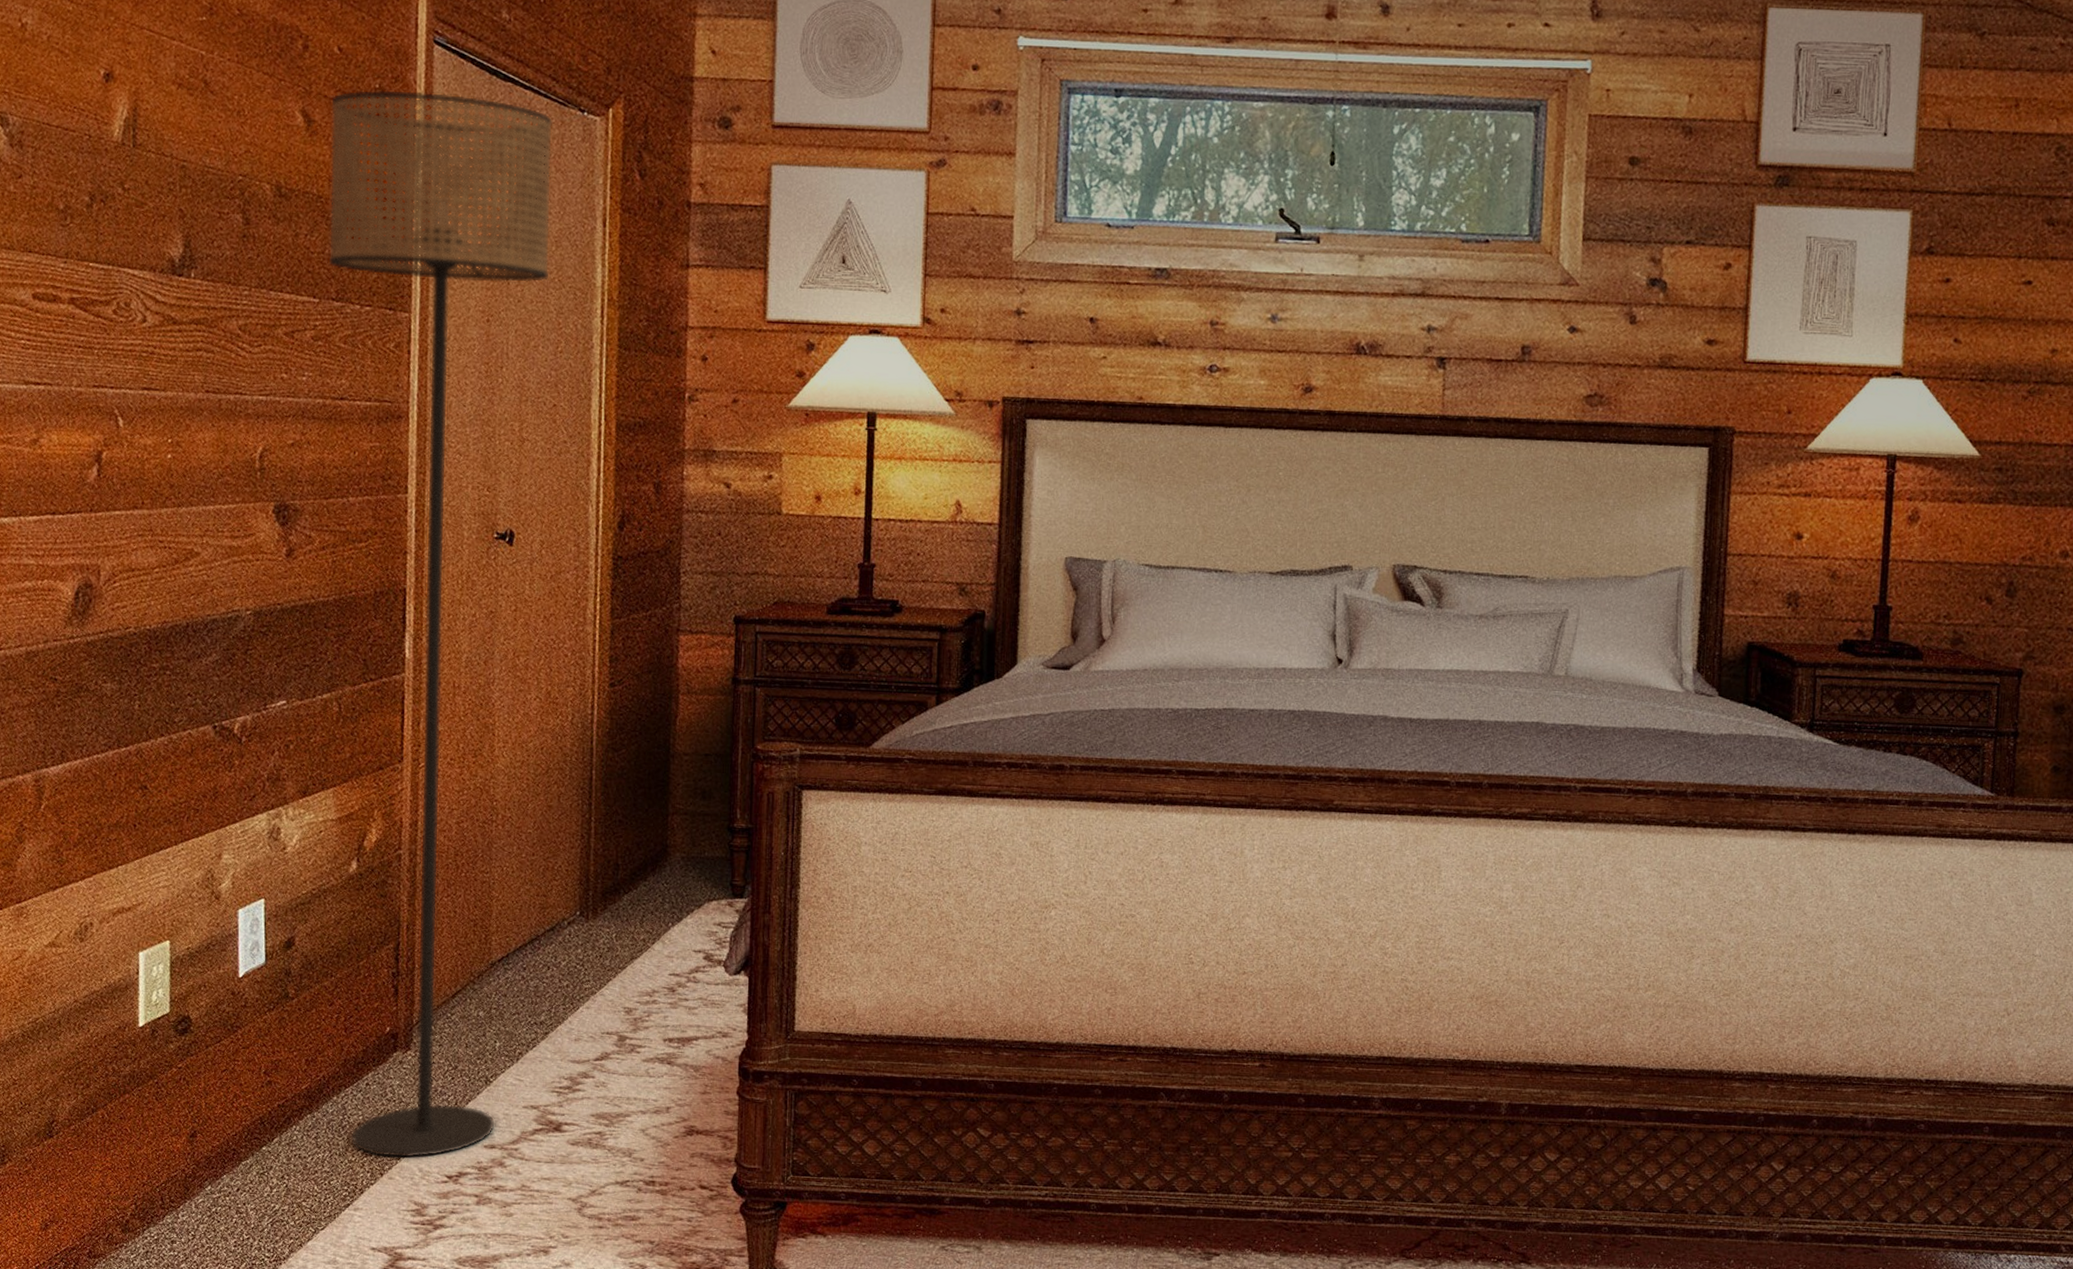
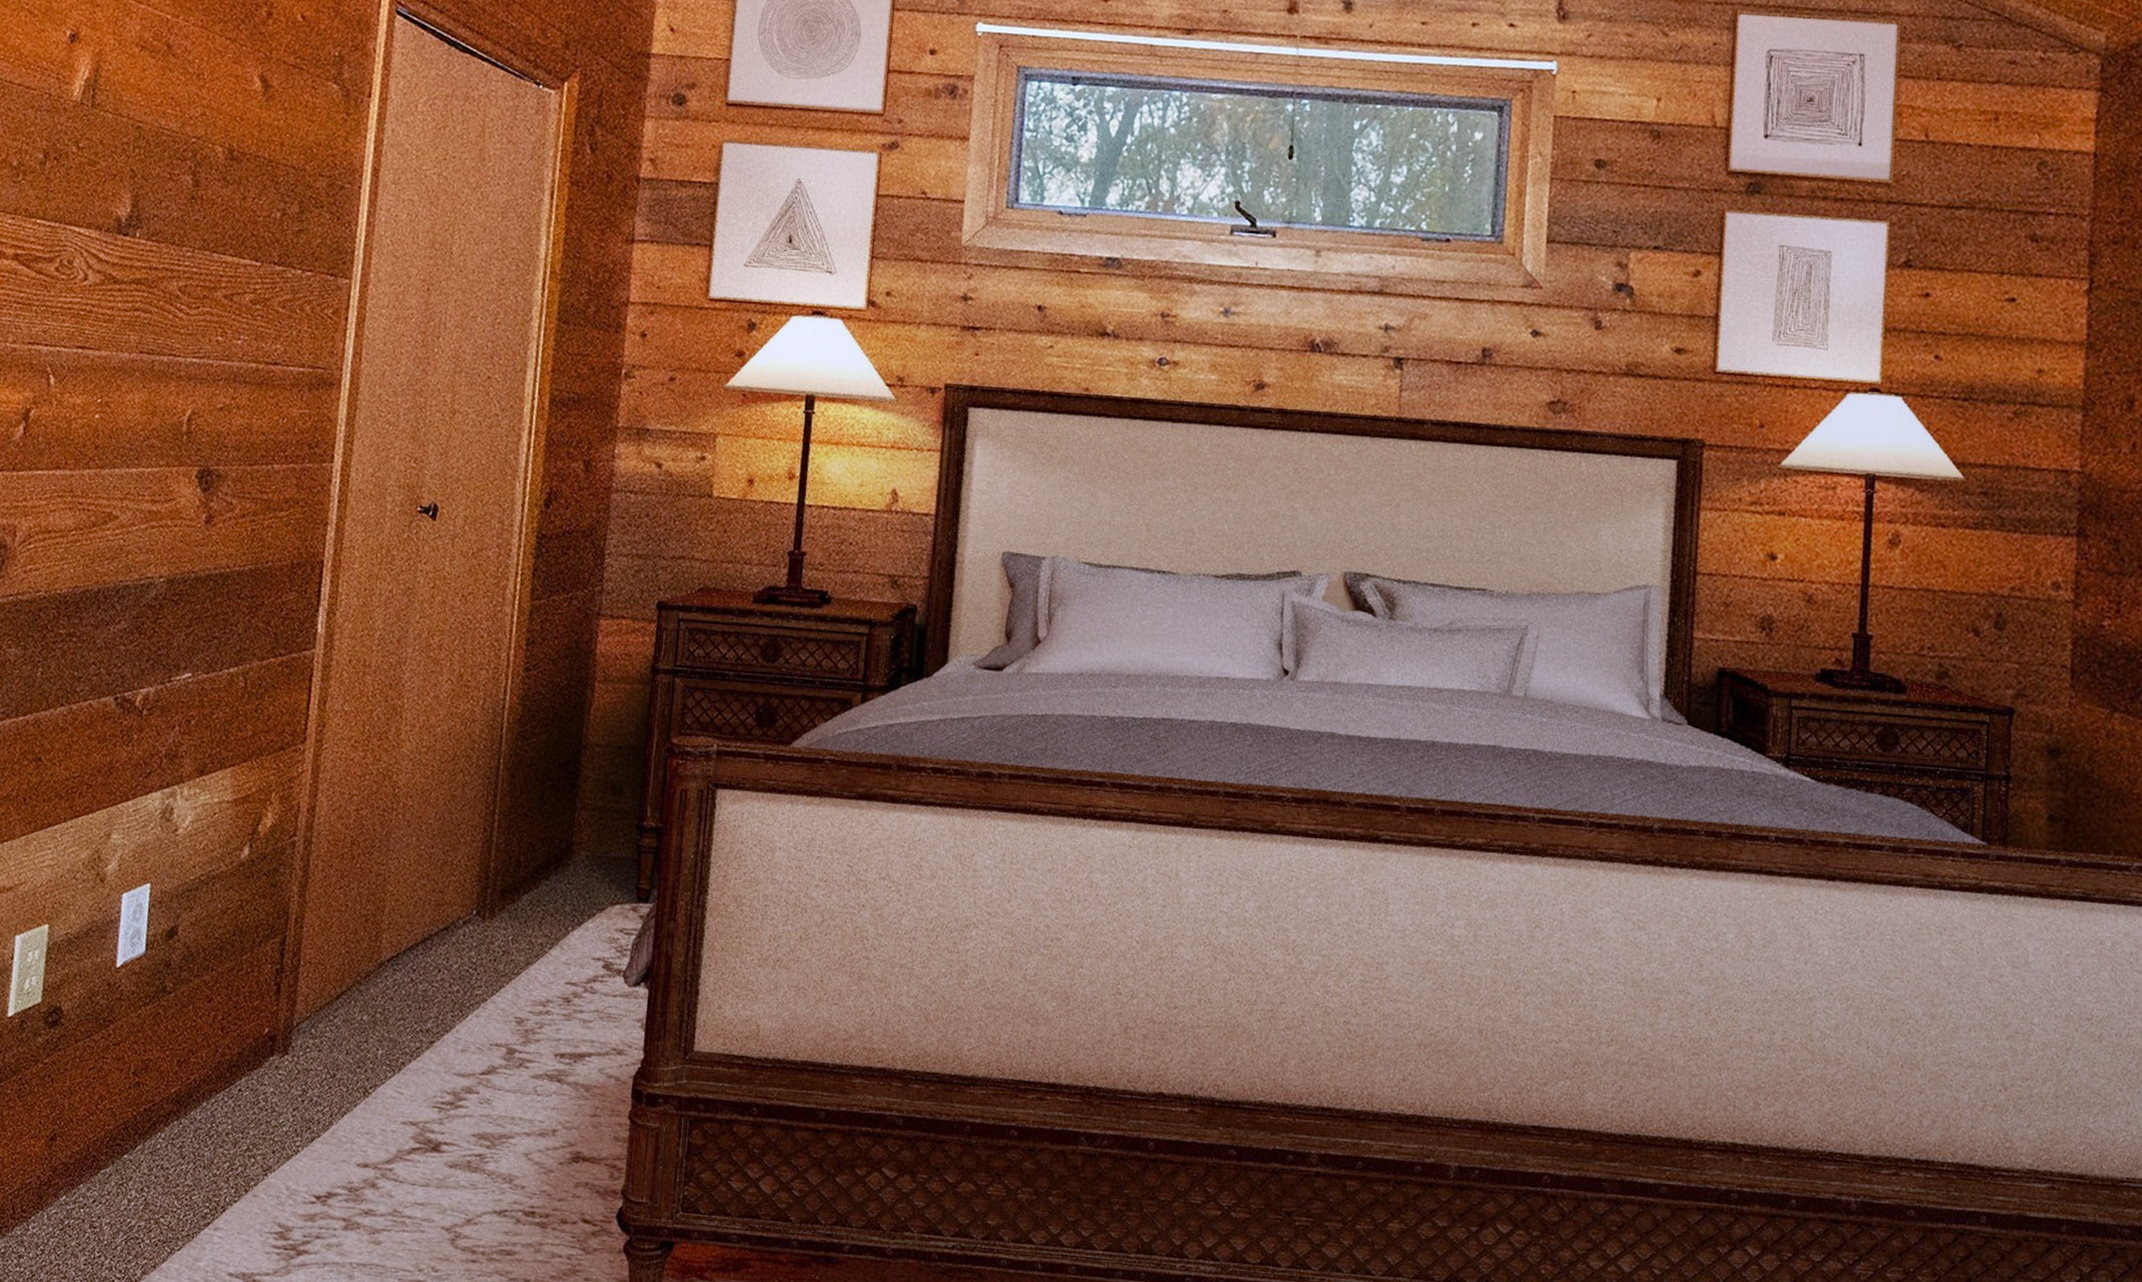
floor lamp: present [328,89,553,1159] -> none [217,57,508,1175]

